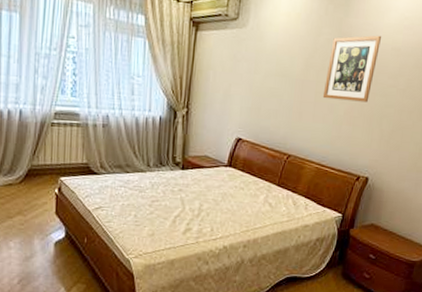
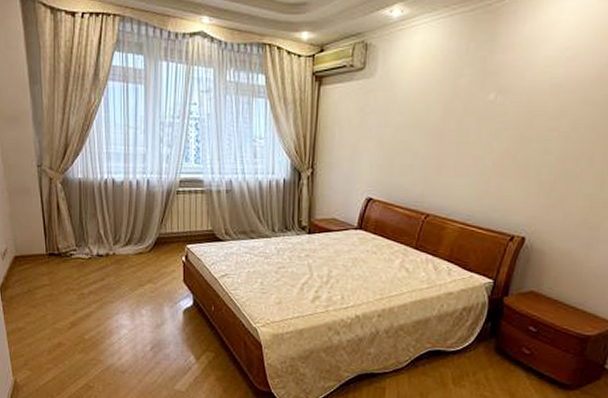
wall art: present [322,35,382,103] -> none [465,71,538,150]

